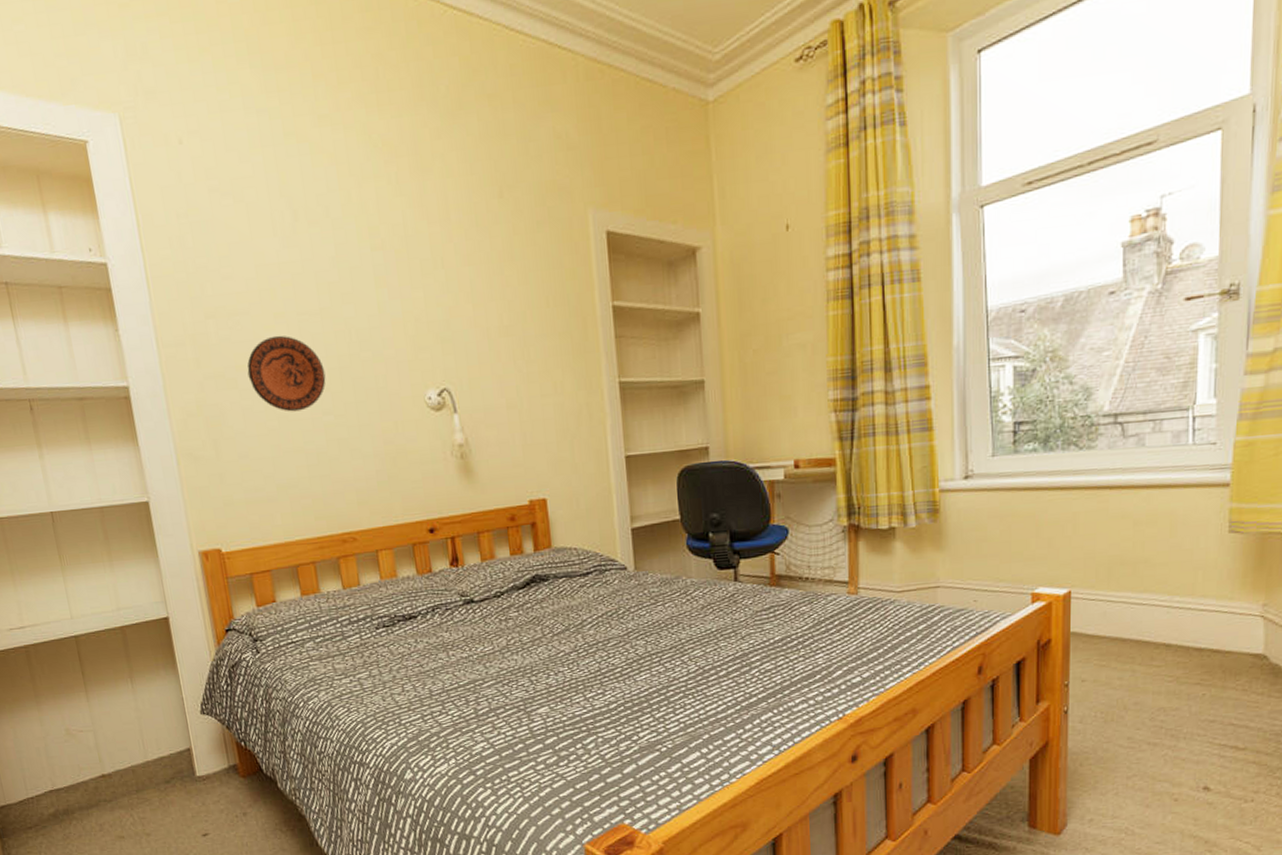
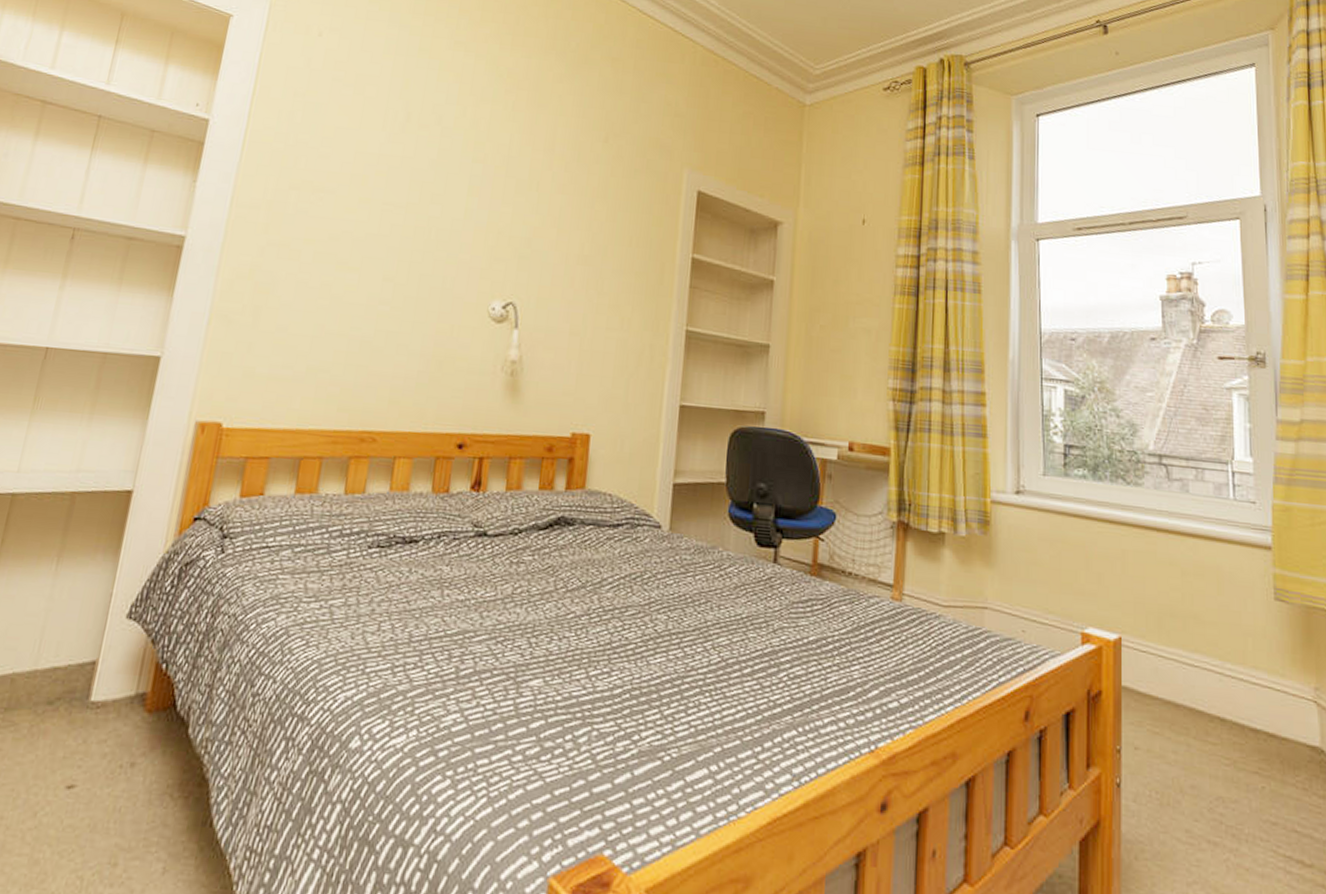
decorative plate: present [247,335,326,412] -> none [313,218,395,296]

